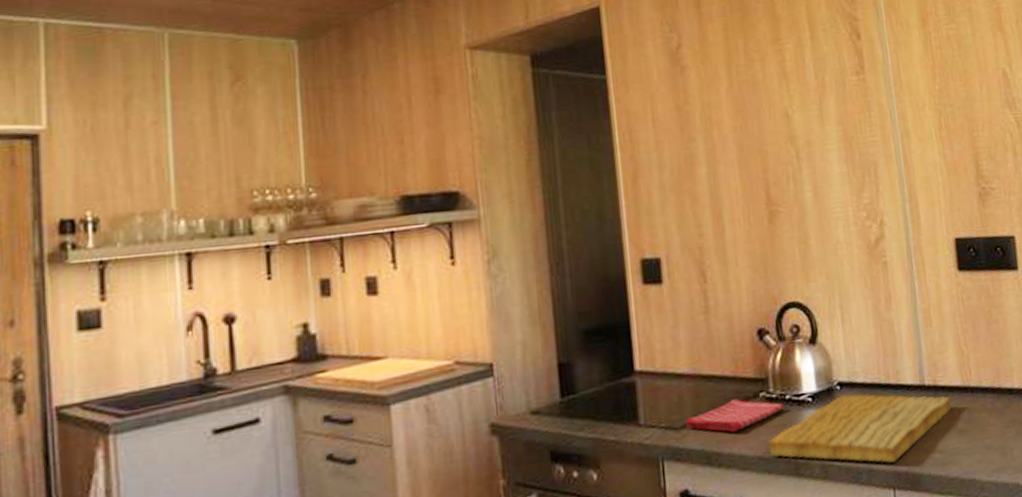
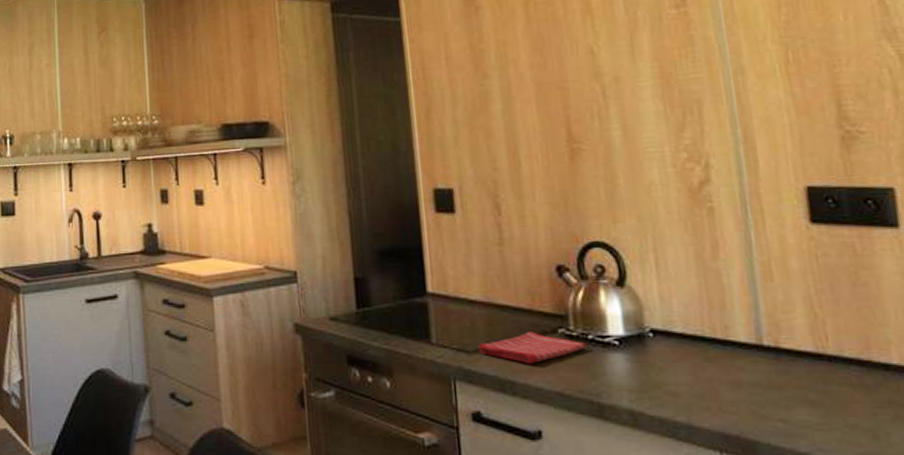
cutting board: present [768,393,952,464] -> none [567,342,800,424]

